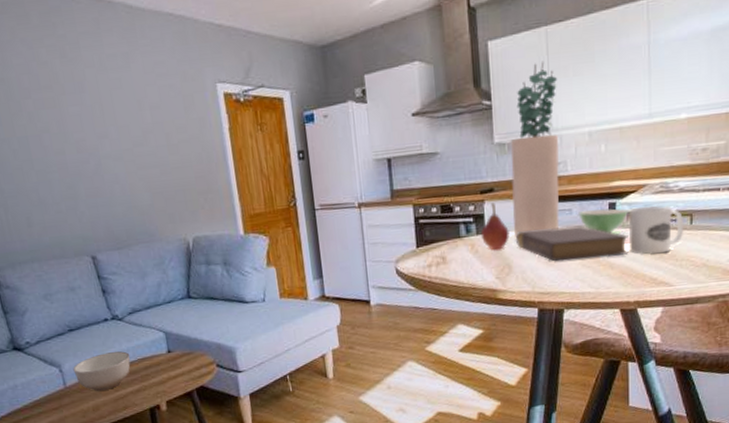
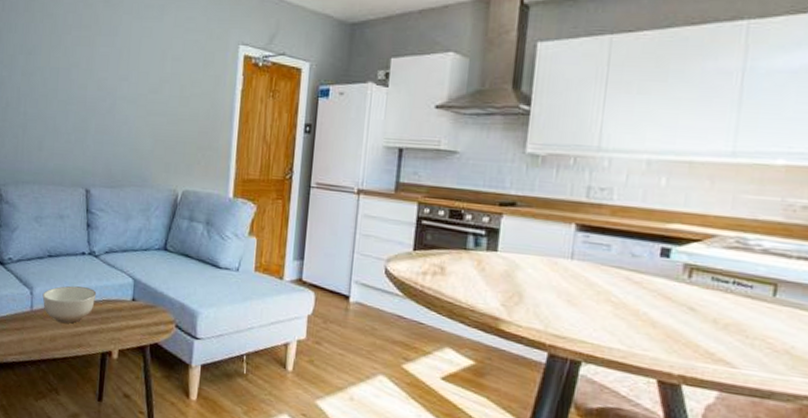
fruit: present [480,203,511,250] -> none [491,218,528,273]
vase: present [510,61,560,239] -> none [531,71,616,265]
book: present [515,225,629,261] -> none [532,258,682,315]
bowl: present [578,208,628,233] -> none [619,249,686,284]
mug: present [628,205,684,254] -> none [680,259,765,324]

